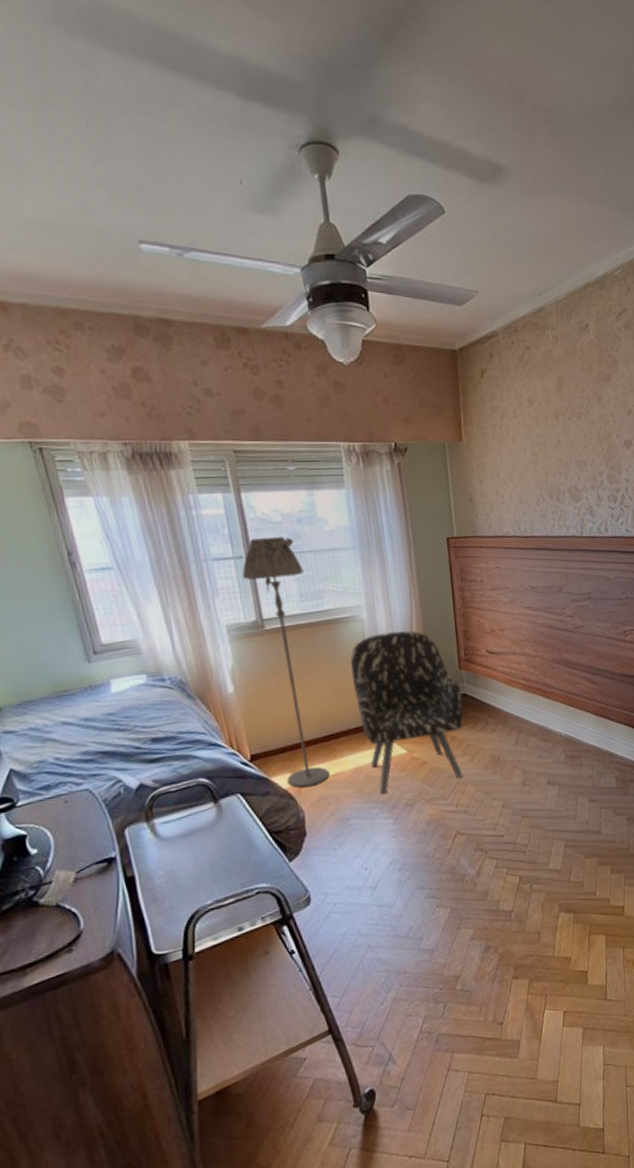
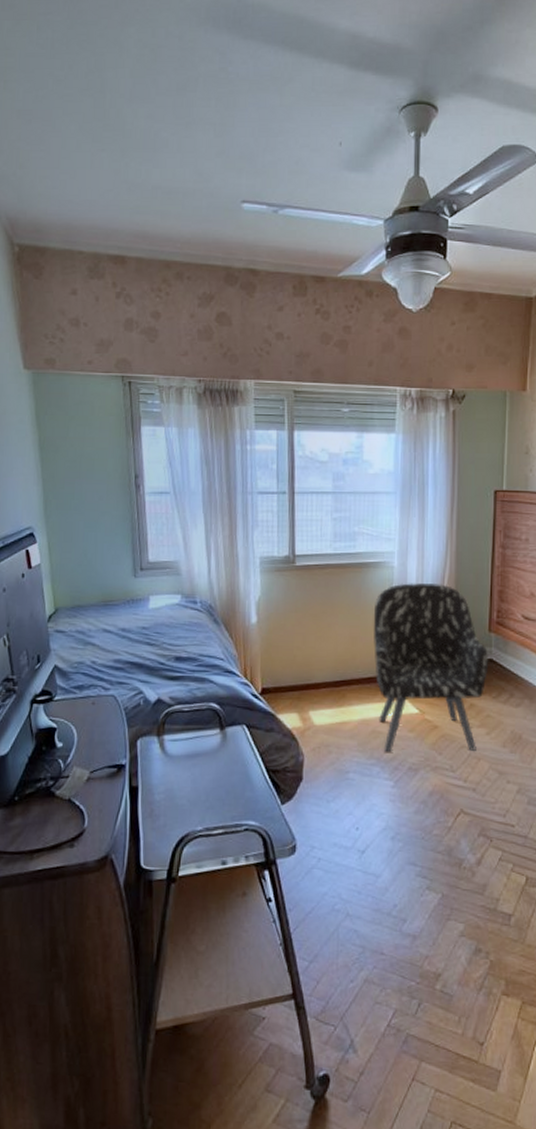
floor lamp: present [242,536,330,788] -> none [283,475,342,731]

